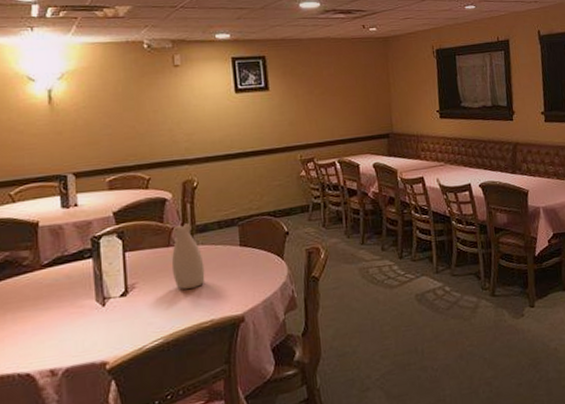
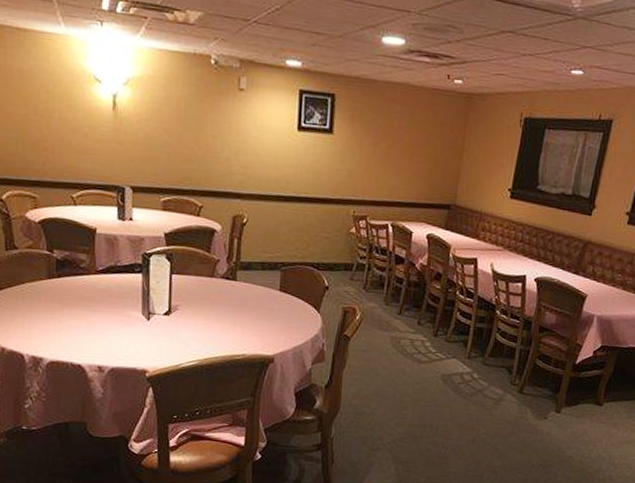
vase: present [171,223,205,289] -> none [213,258,244,322]

